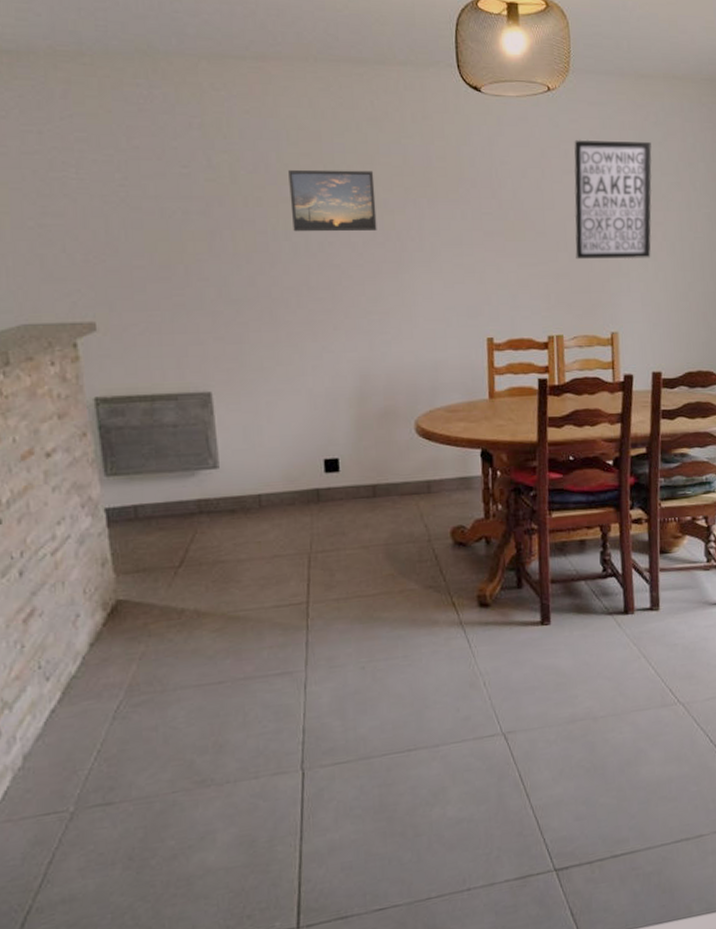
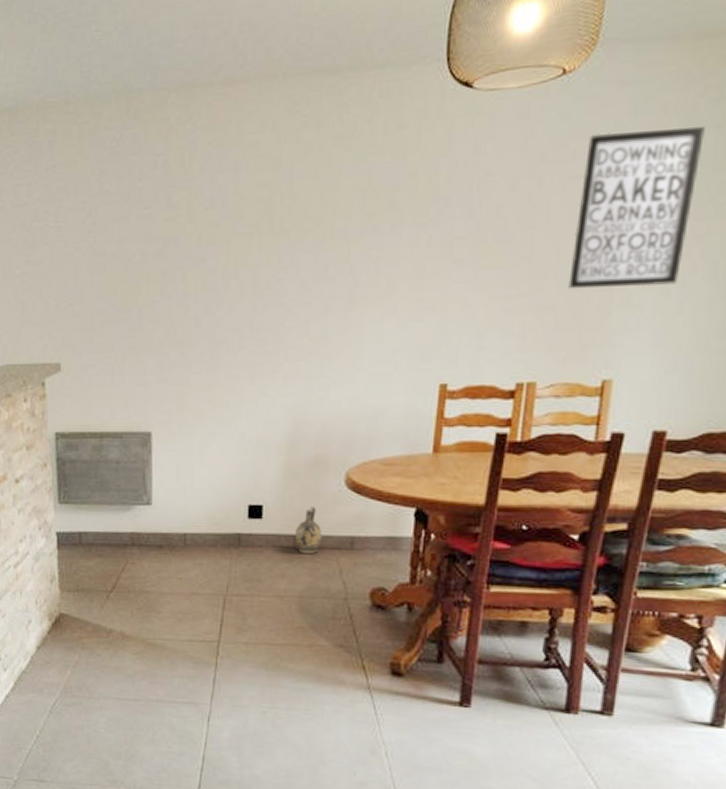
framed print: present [288,169,377,232] -> none [242,196,333,269]
ceramic jug: none [374,456,400,503] -> present [295,507,322,555]

